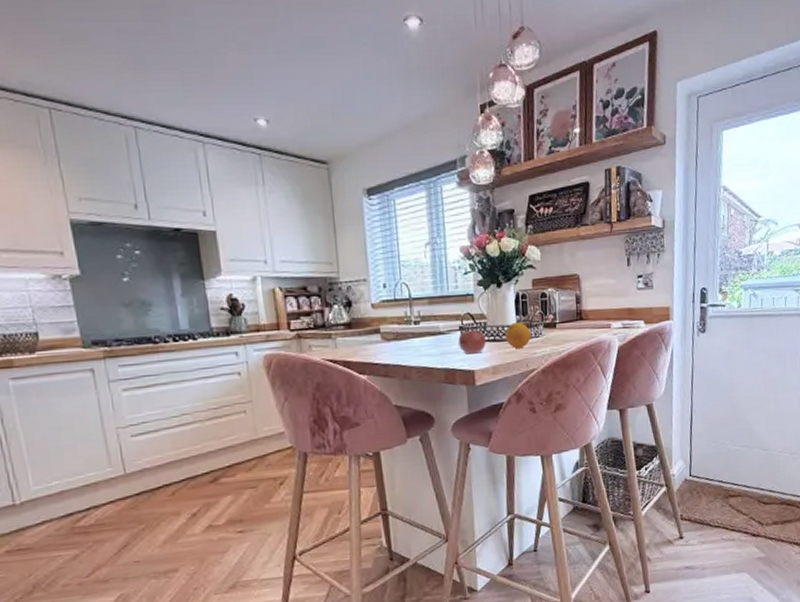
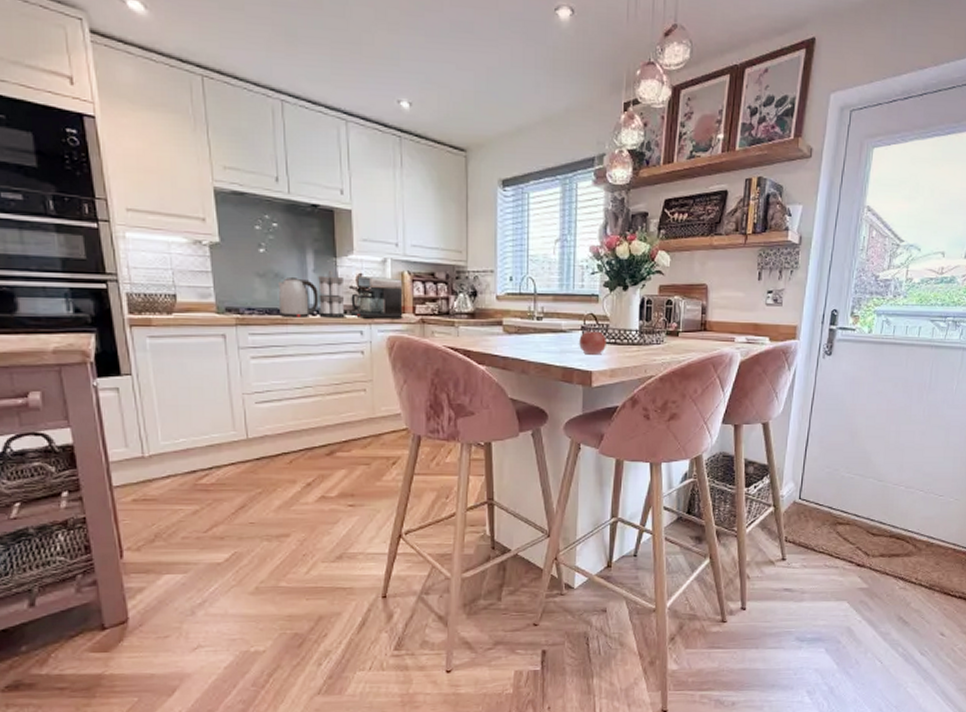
kettle: none [144,304,190,346] -> present [277,278,319,319]
spice rack: none [187,293,218,342] -> present [318,270,345,318]
coffee maker: none [223,295,278,340] -> present [351,277,403,319]
fruit: present [505,322,531,349] -> none [626,327,652,354]

